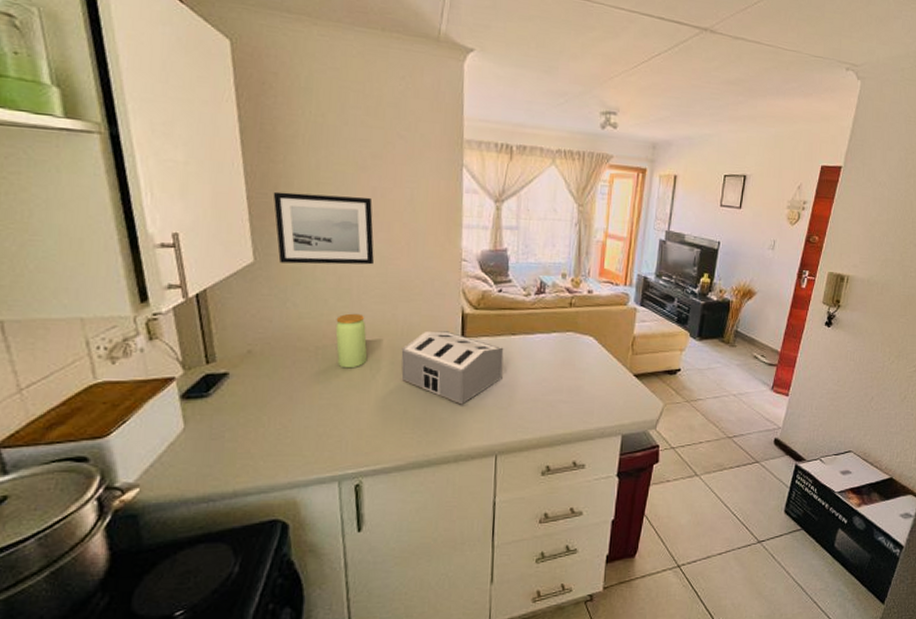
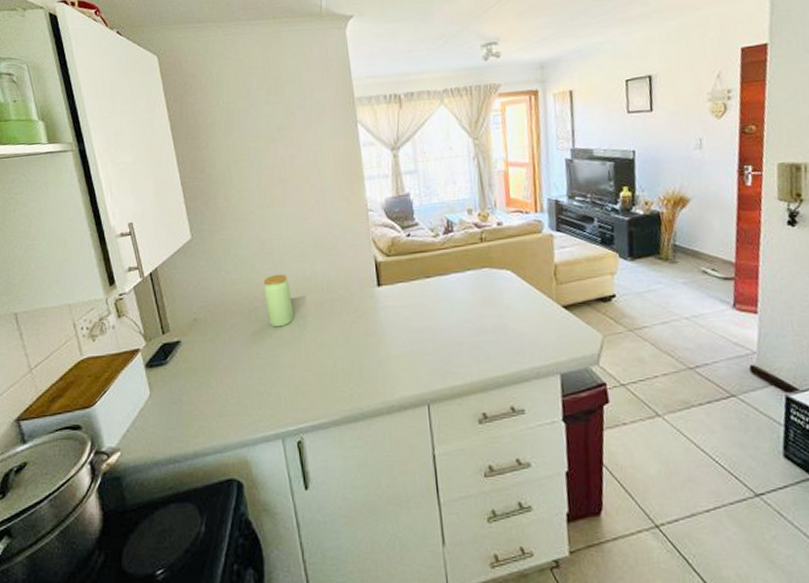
wall art: present [273,191,374,265] -> none [201,166,289,236]
toaster: present [401,331,504,405] -> none [323,281,423,354]

